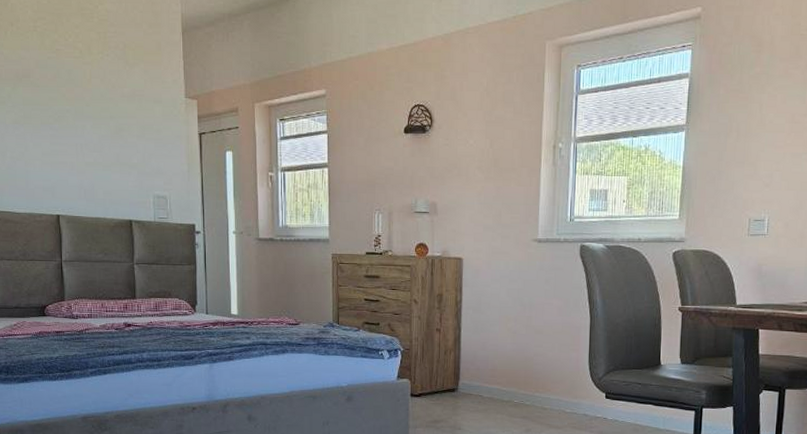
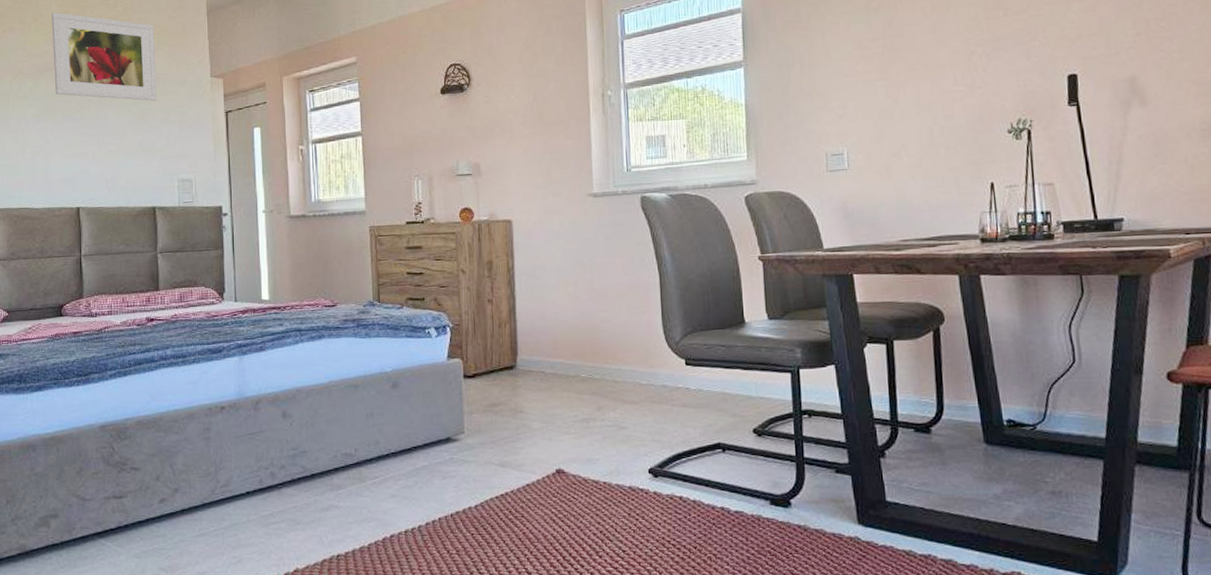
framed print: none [27,17,133,116] -> present [51,12,157,101]

